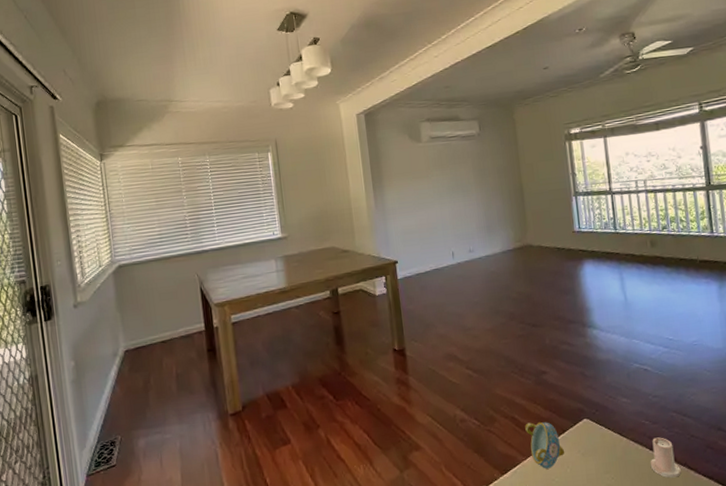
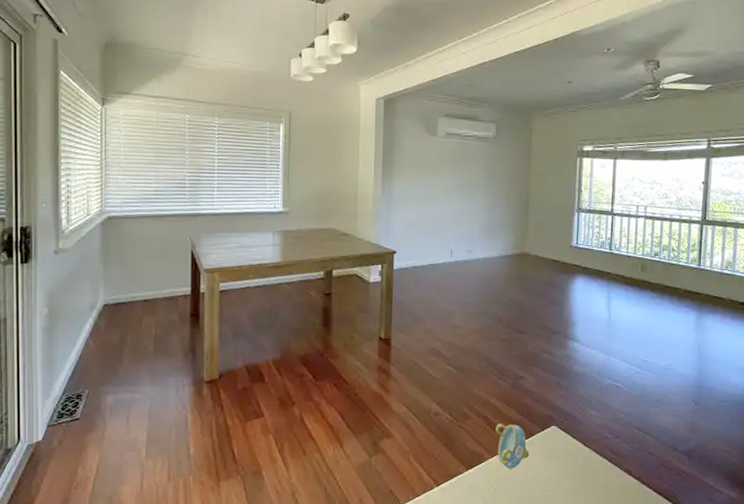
candle: present [650,437,681,478] -> none [607,451,634,490]

